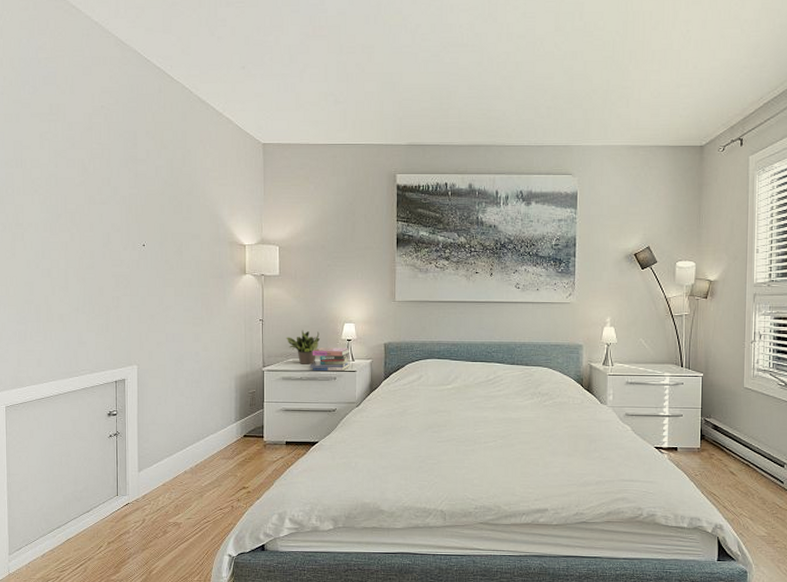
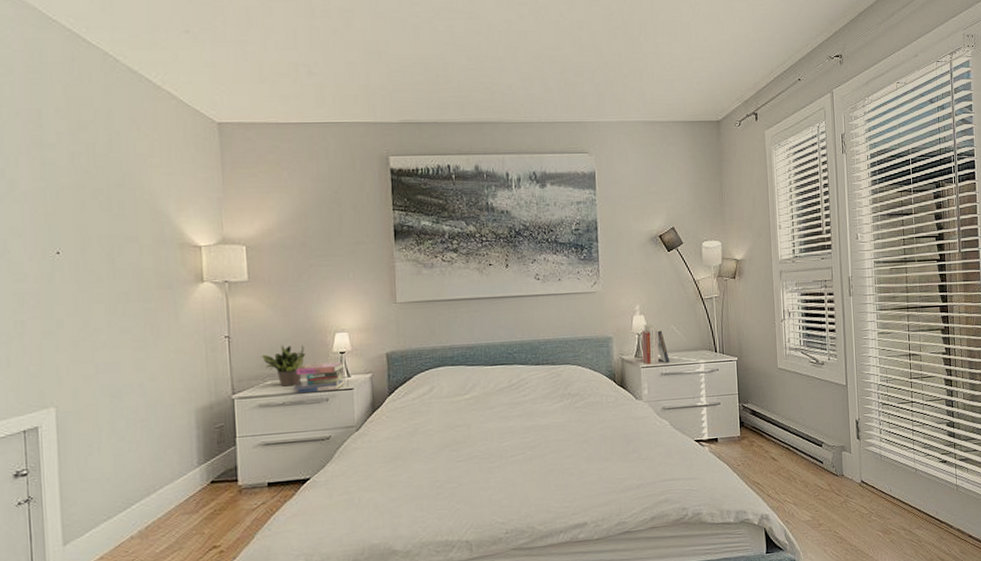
books: none [609,336,636,374] -> present [641,324,670,364]

